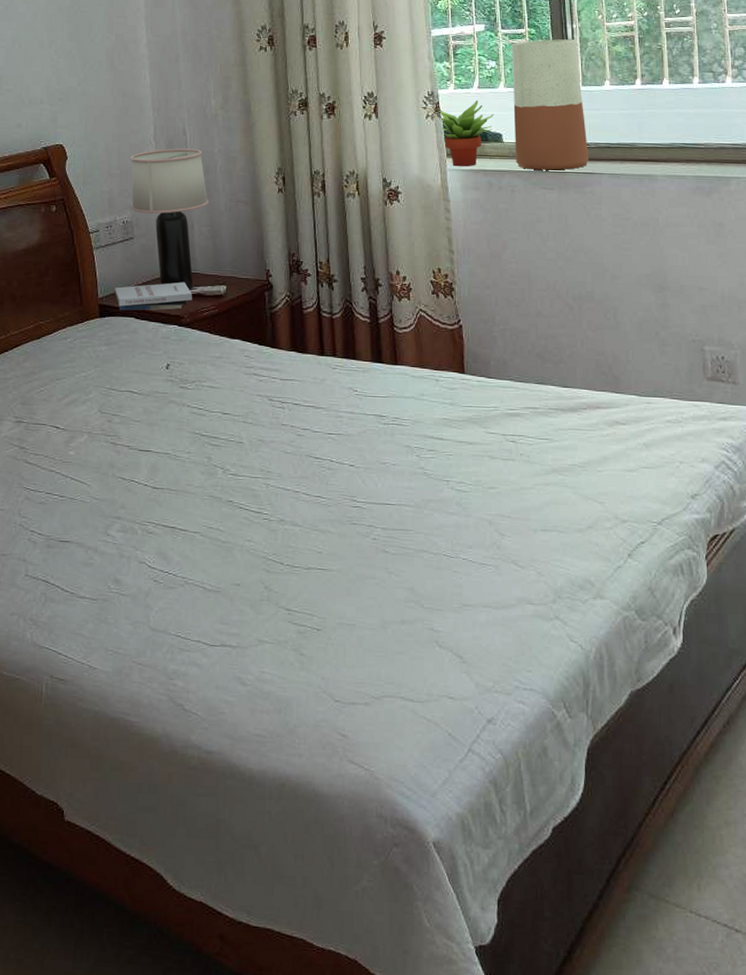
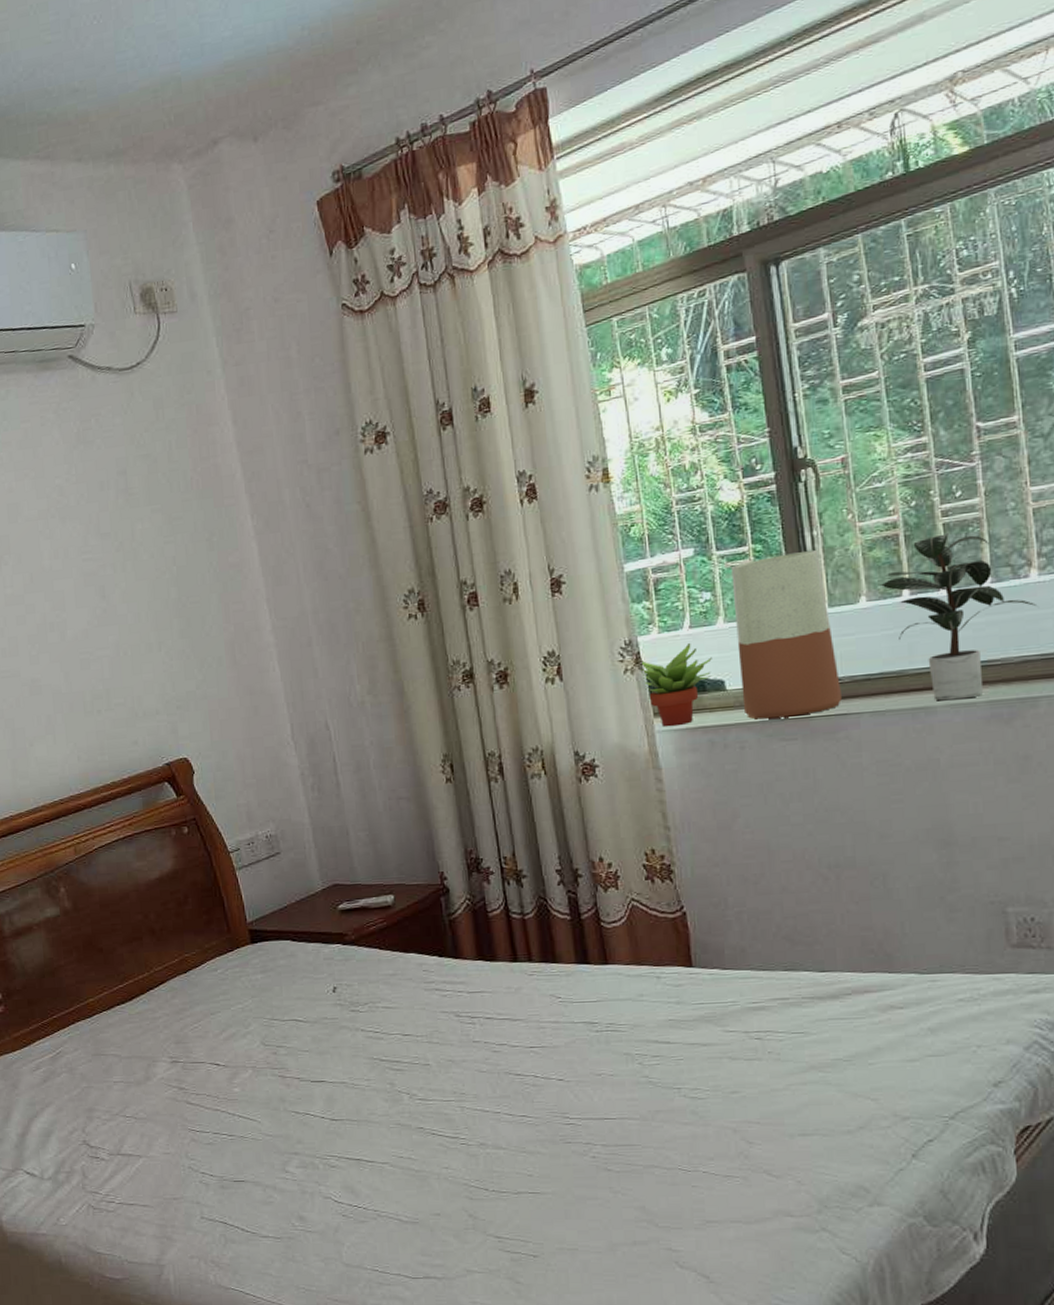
books: present [114,281,192,311] -> none [264,895,355,934]
table lamp: present [130,148,210,291] -> none [267,744,365,905]
potted plant: none [619,40,731,172] -> present [879,533,1038,701]

